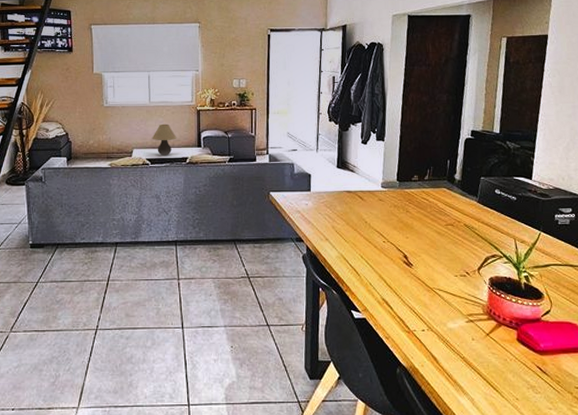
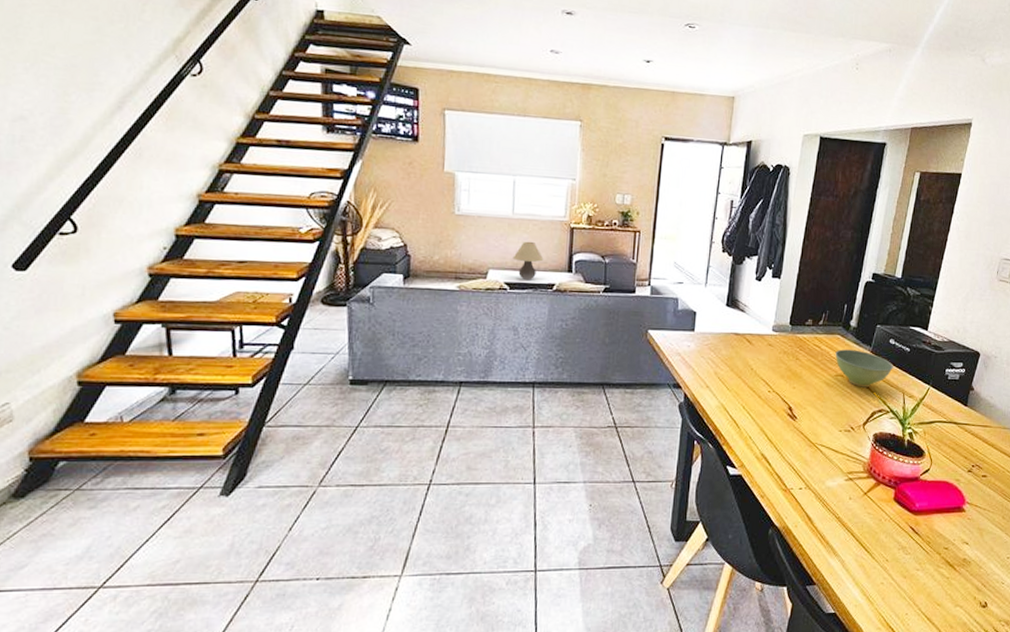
bowl: none [443,201,502,235] -> present [835,349,893,388]

